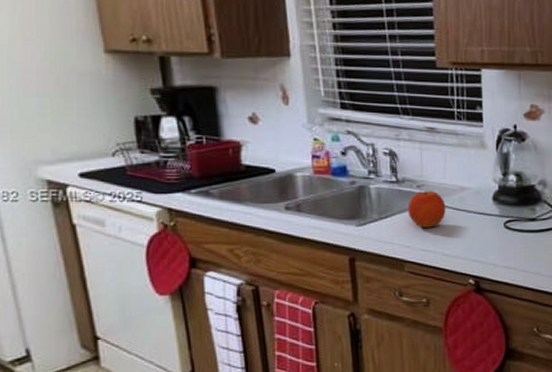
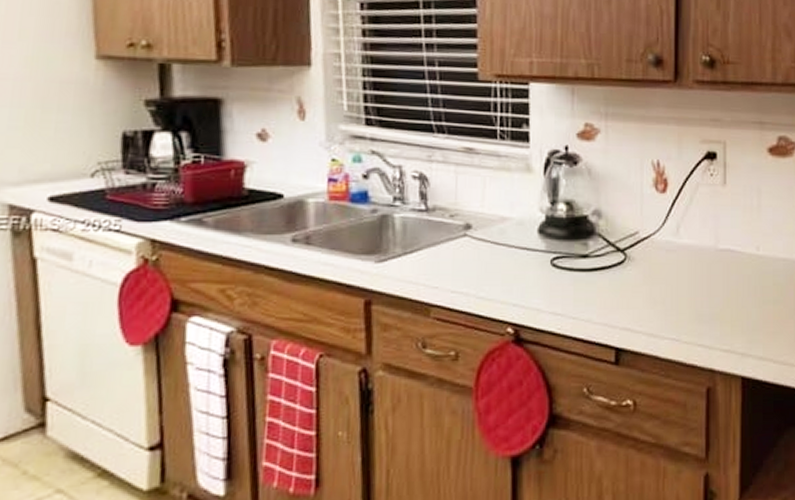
fruit: present [407,191,446,228] -> none [437,222,483,265]

